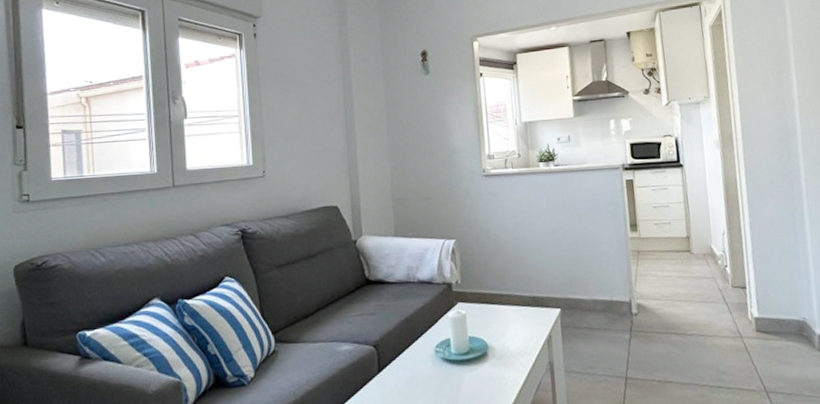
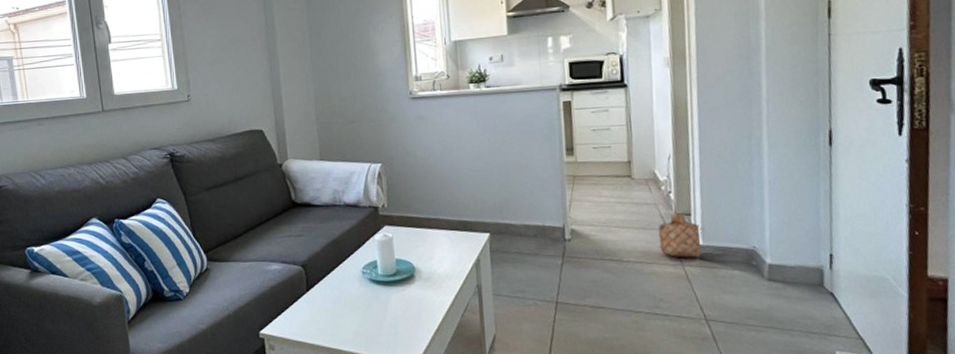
basket: none [717,286,759,330] -> present [658,213,702,258]

